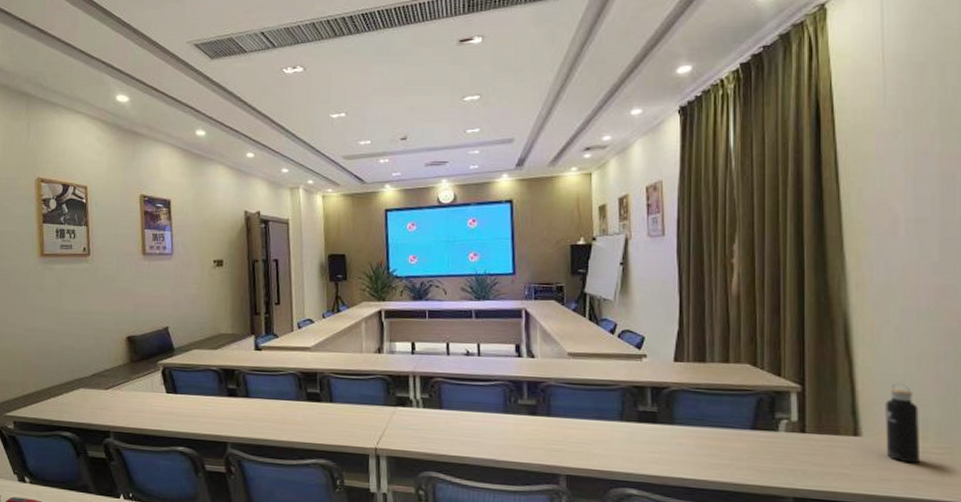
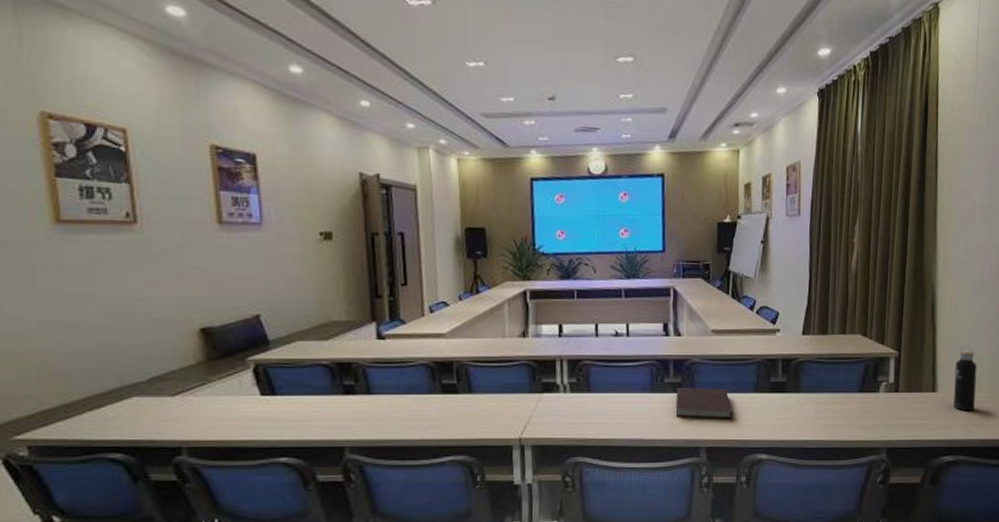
notebook: none [531,410,595,448] -> present [675,388,733,419]

